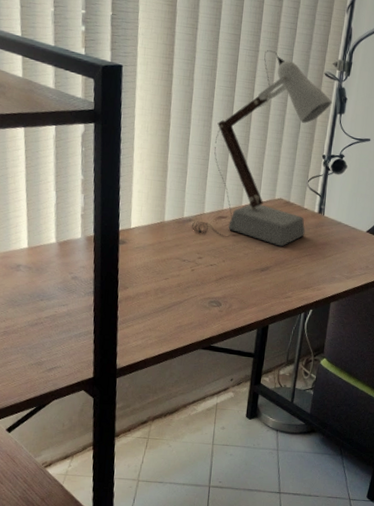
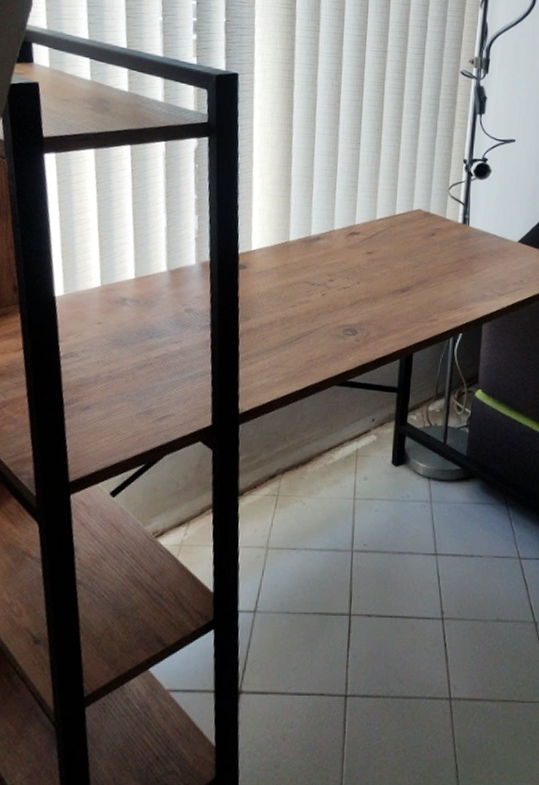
desk lamp: present [192,50,332,247] -> none [321,50,471,263]

